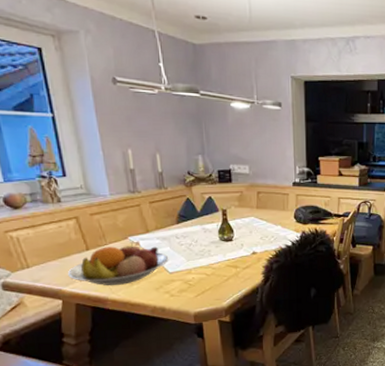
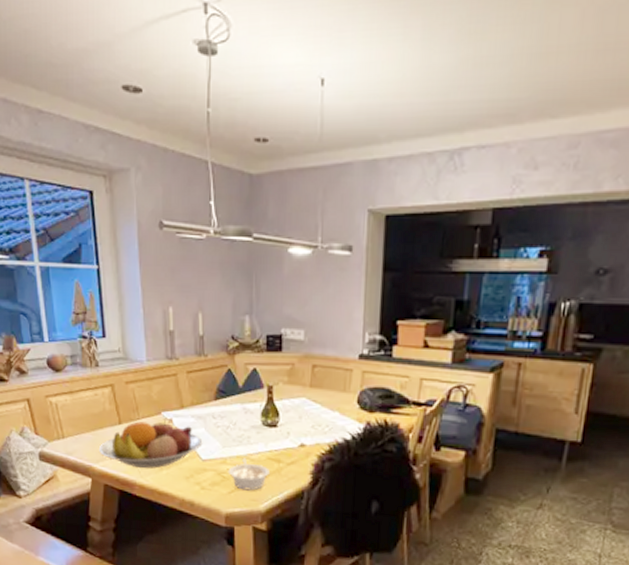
legume: none [193,267,229,293] -> present [228,458,270,491]

